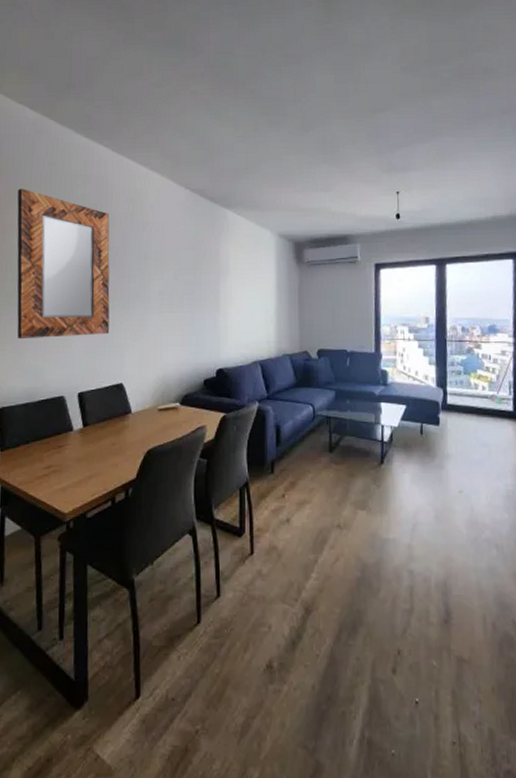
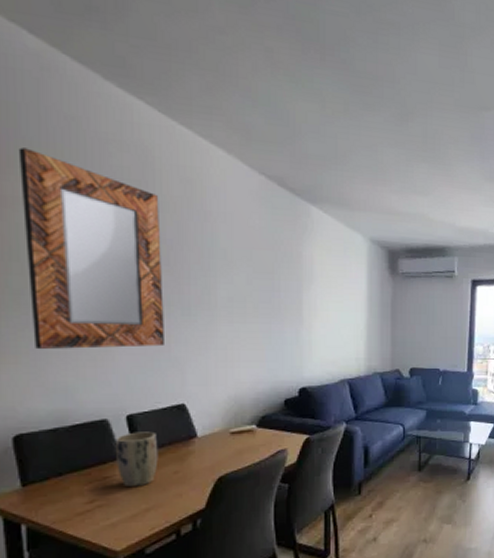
plant pot: none [68,407,101,456] -> present [115,431,159,488]

